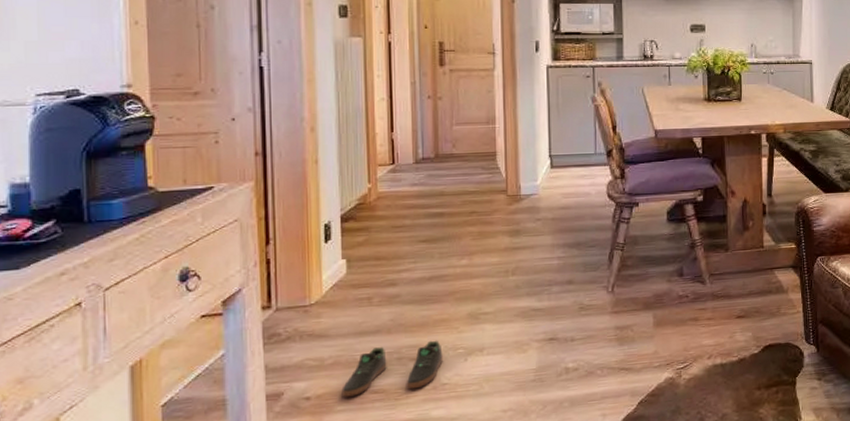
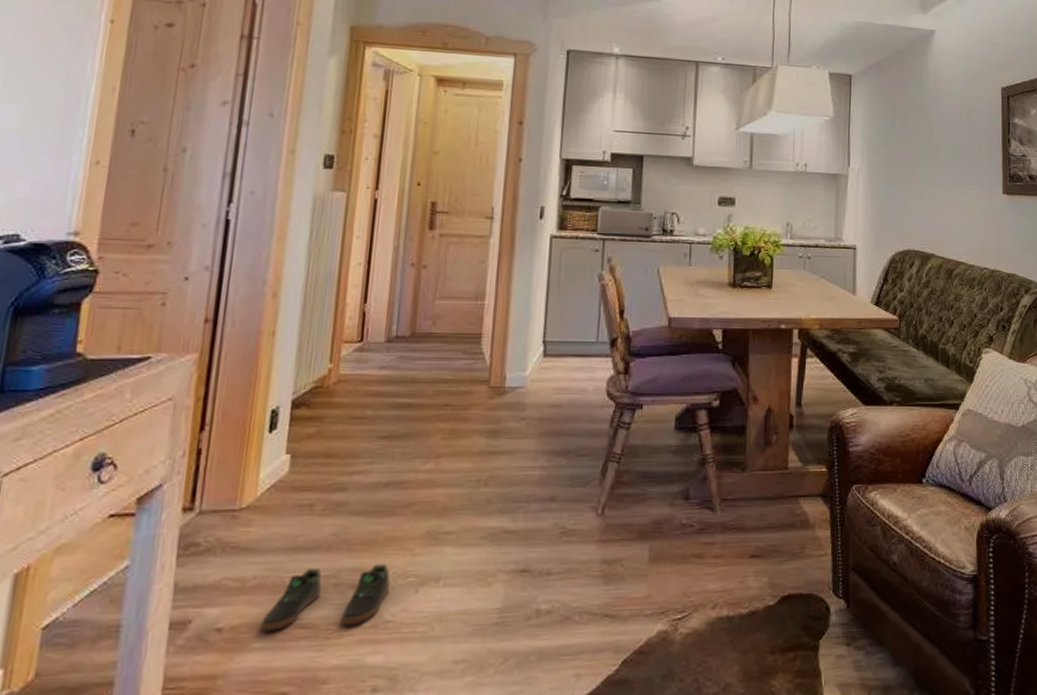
toaster: none [586,37,638,64] -> present [596,205,657,238]

